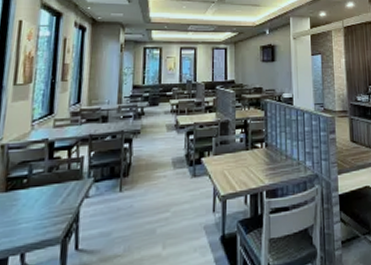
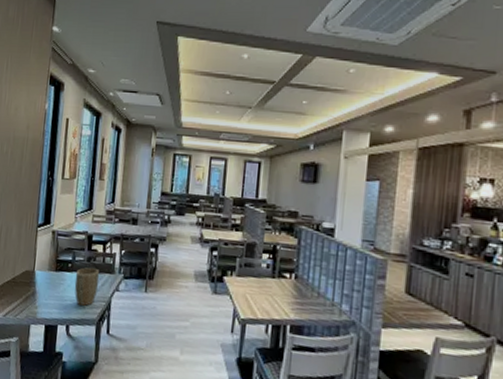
plant pot: none [31,177,64,225] -> present [74,267,100,306]

